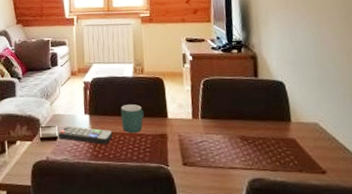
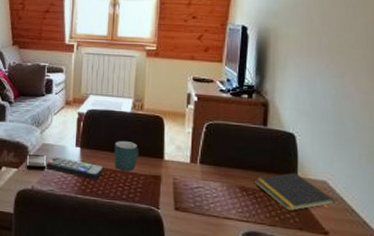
notepad: none [253,118,328,154] -> present [255,172,335,211]

